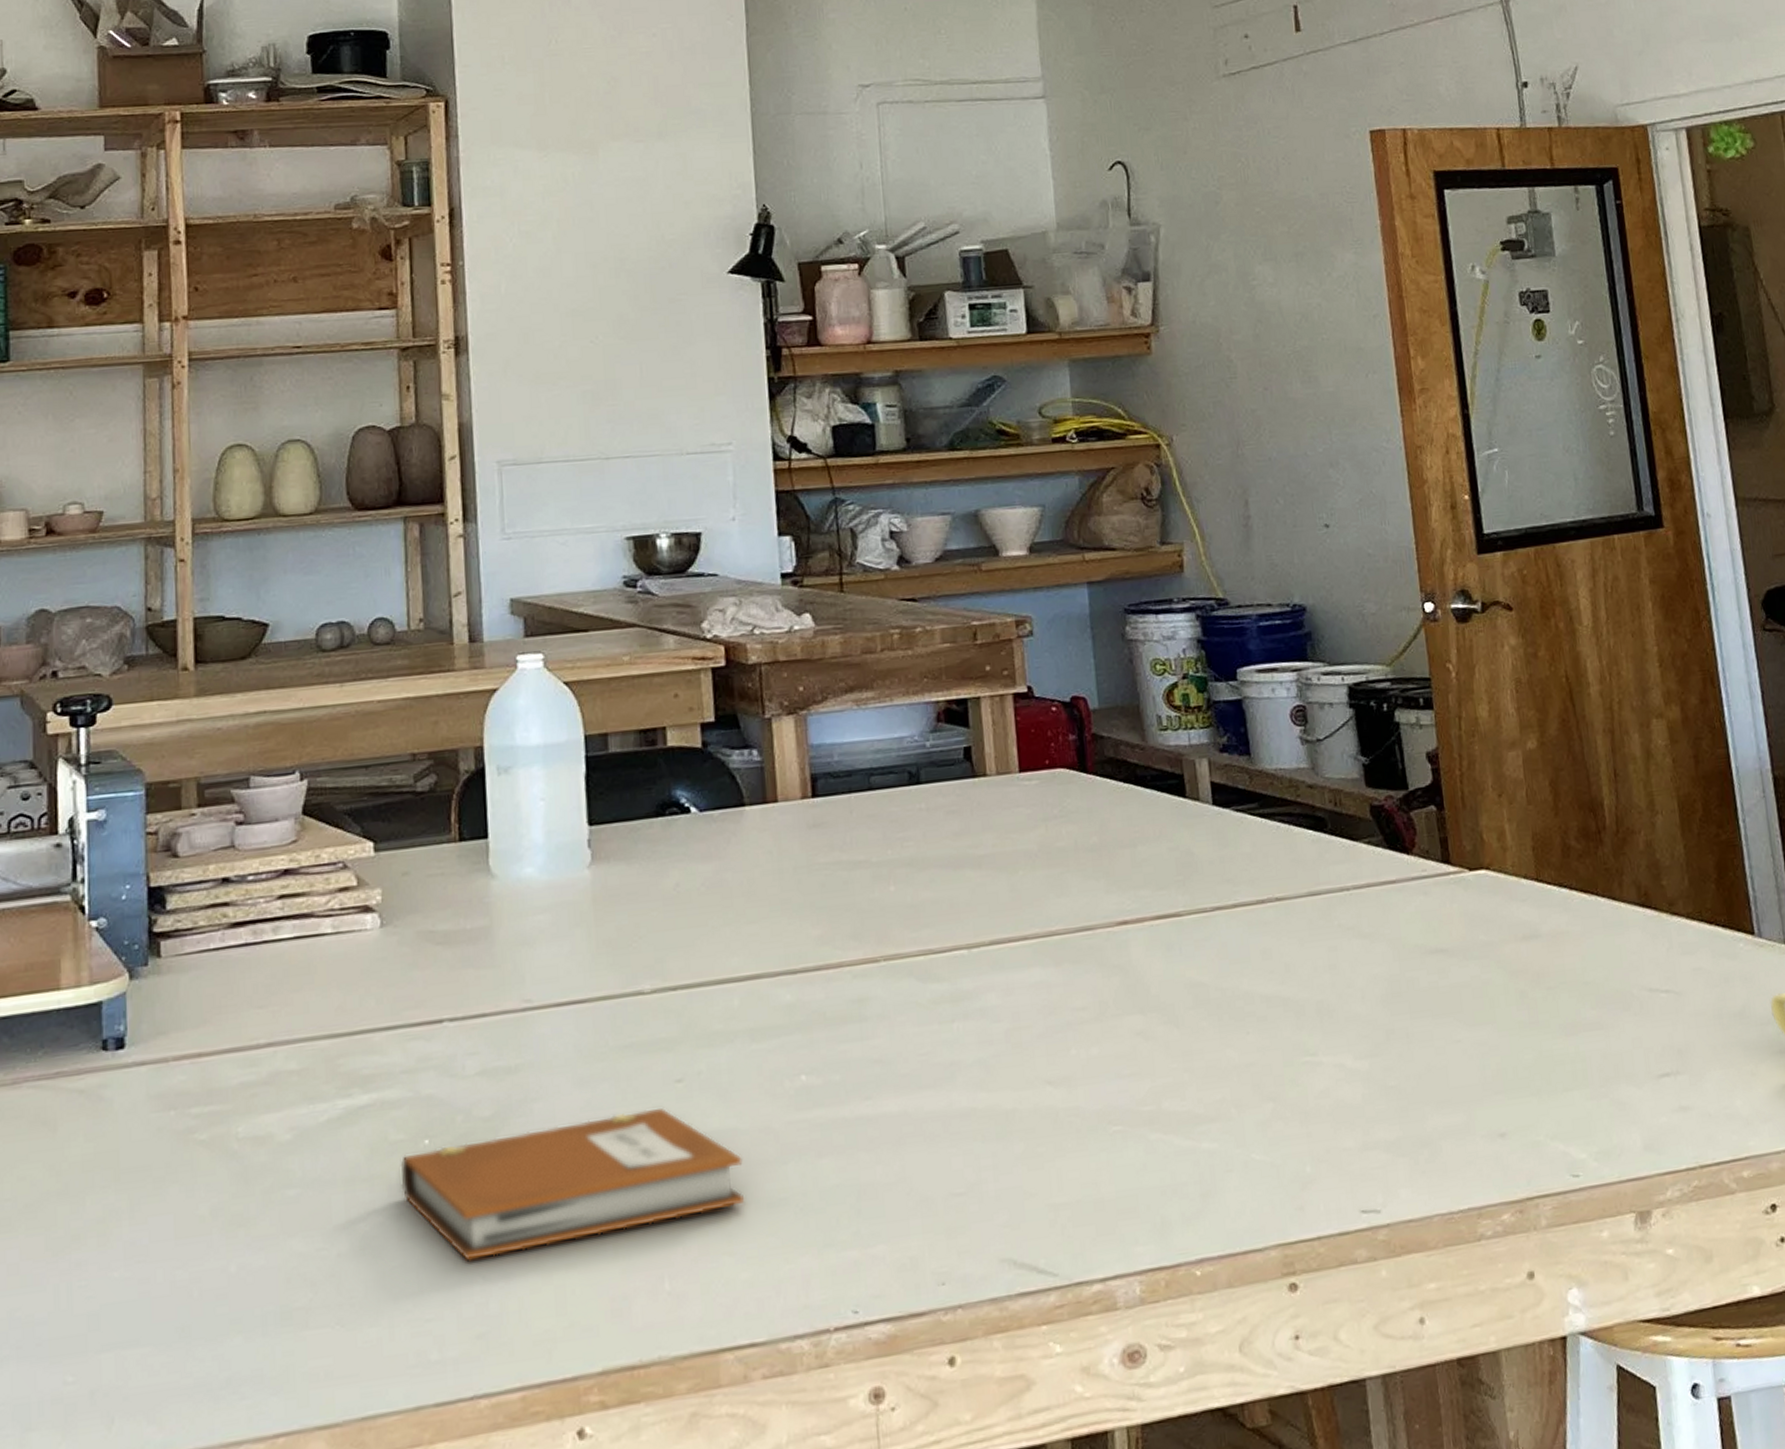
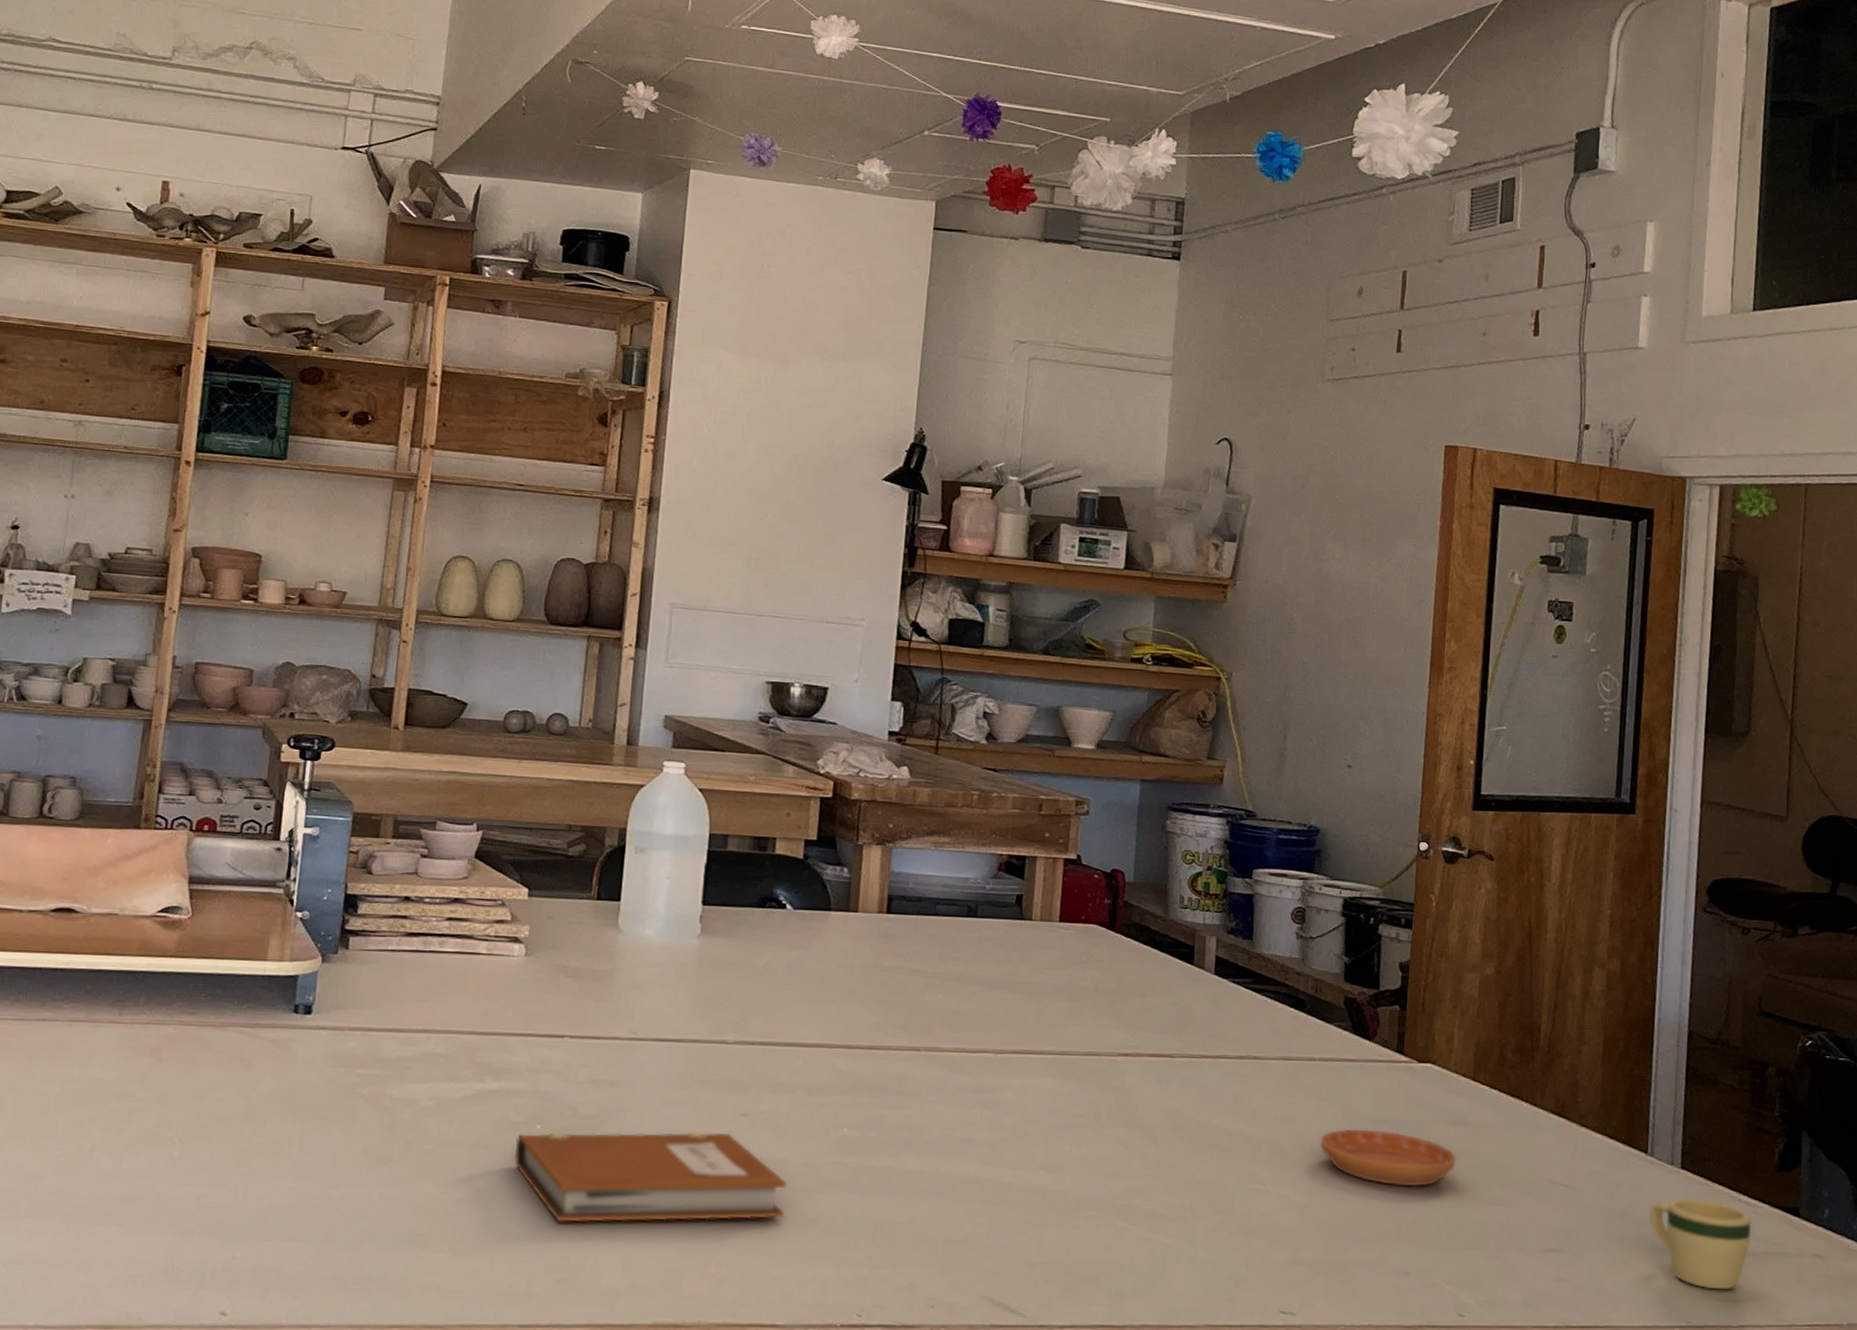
saucer: none [1371,961,1536,1029] -> present [1319,1128,1457,1187]

